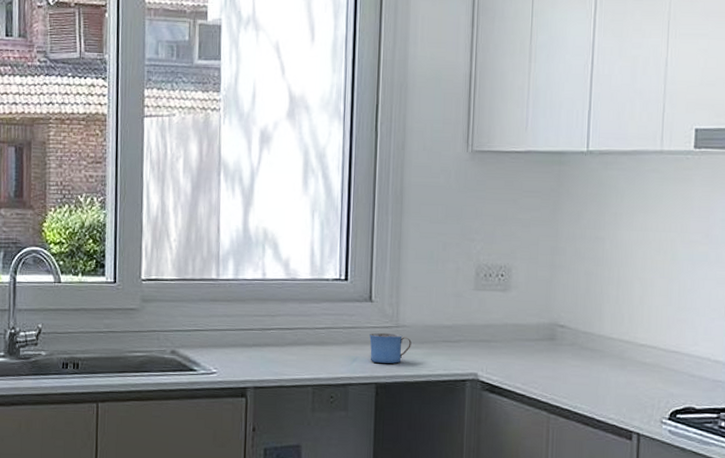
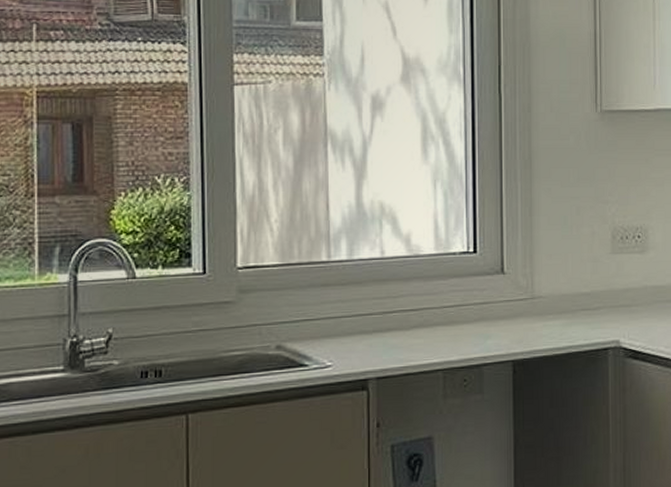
mug: present [369,332,412,364] -> none [503,305,549,339]

